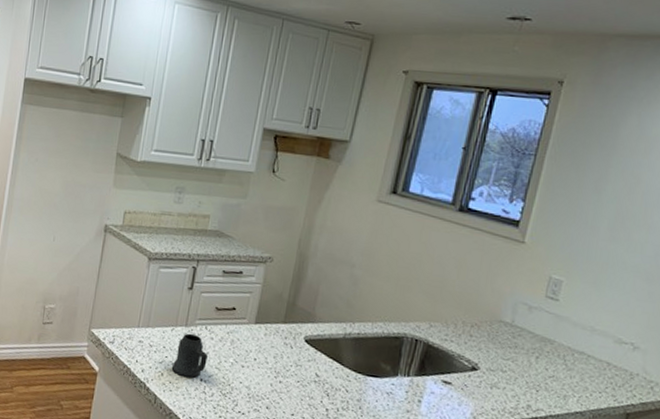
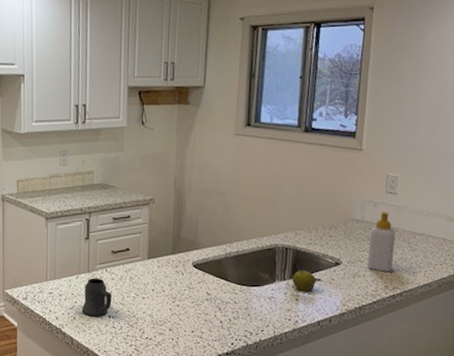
apple: none [417,367,447,395] -> present [292,269,317,292]
soap bottle: none [510,318,551,390] -> present [367,212,396,273]

